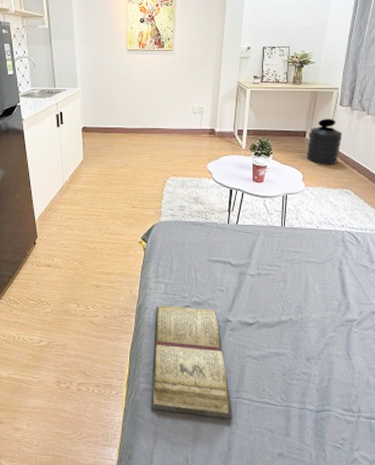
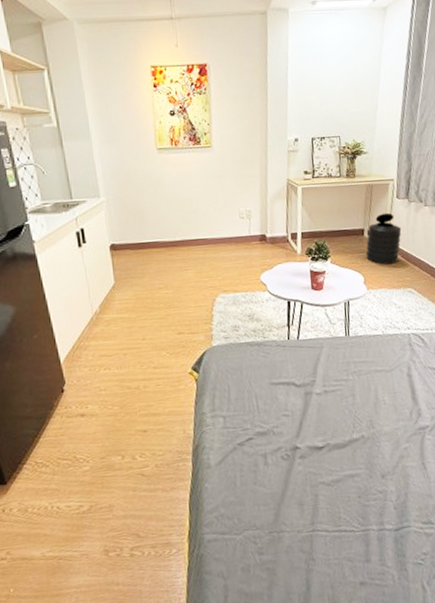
diary: present [150,305,232,419] -> none [214,438,308,562]

